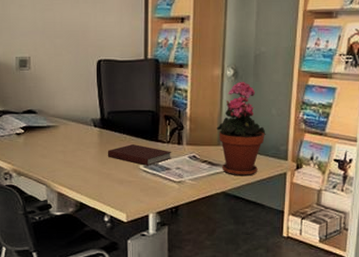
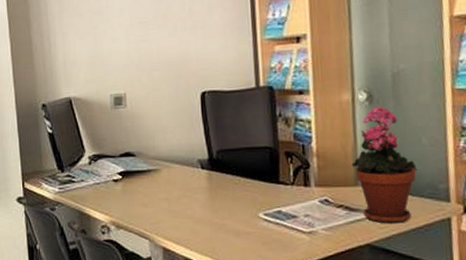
notebook: present [107,144,172,166] -> none [218,188,298,213]

